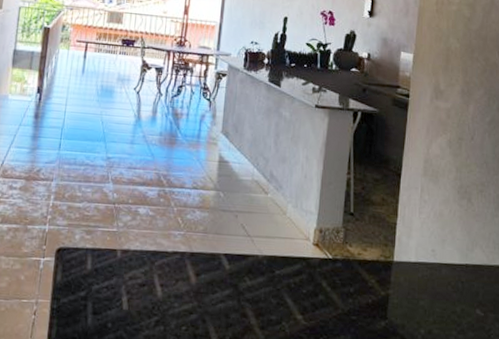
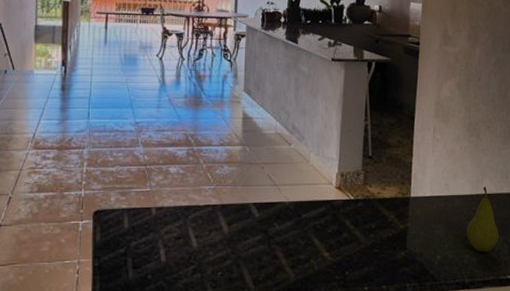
fruit: none [454,257,490,330] -> present [467,187,499,252]

